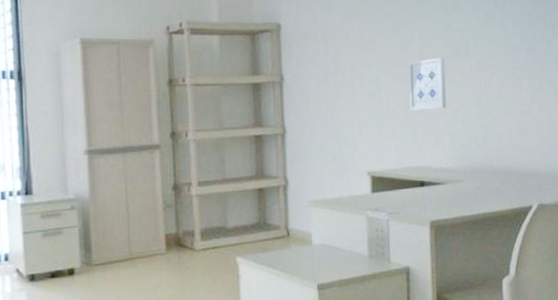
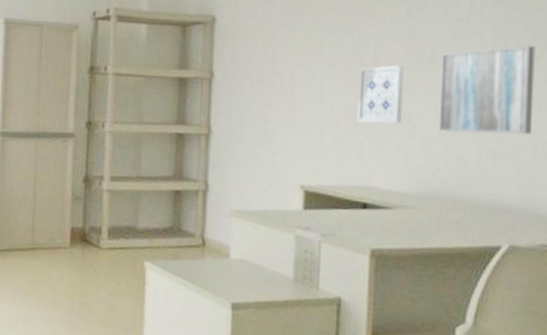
wall art: none [475,32,549,113] -> present [439,45,535,135]

